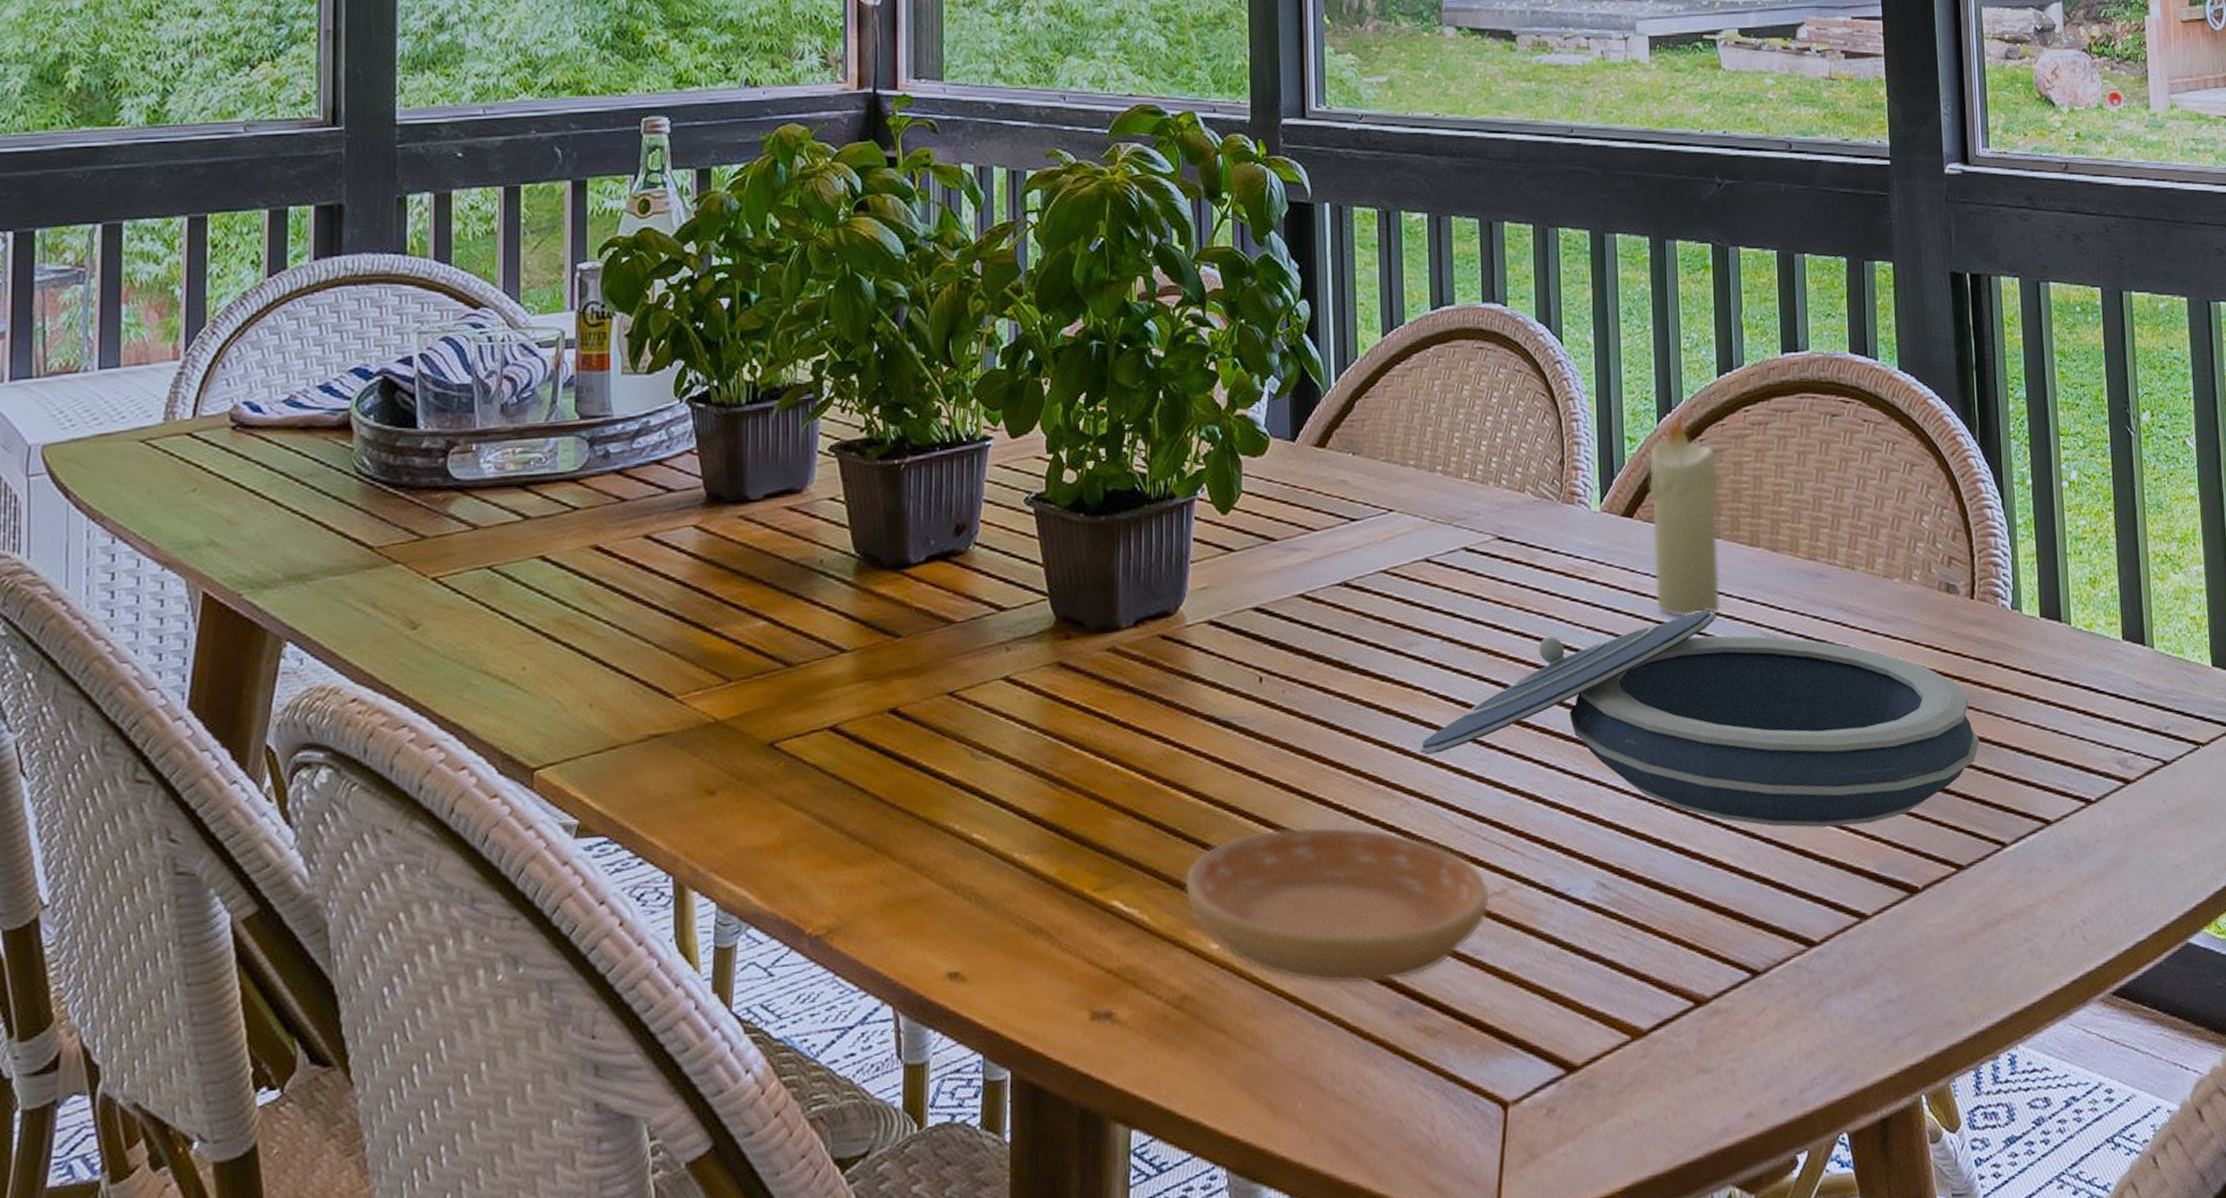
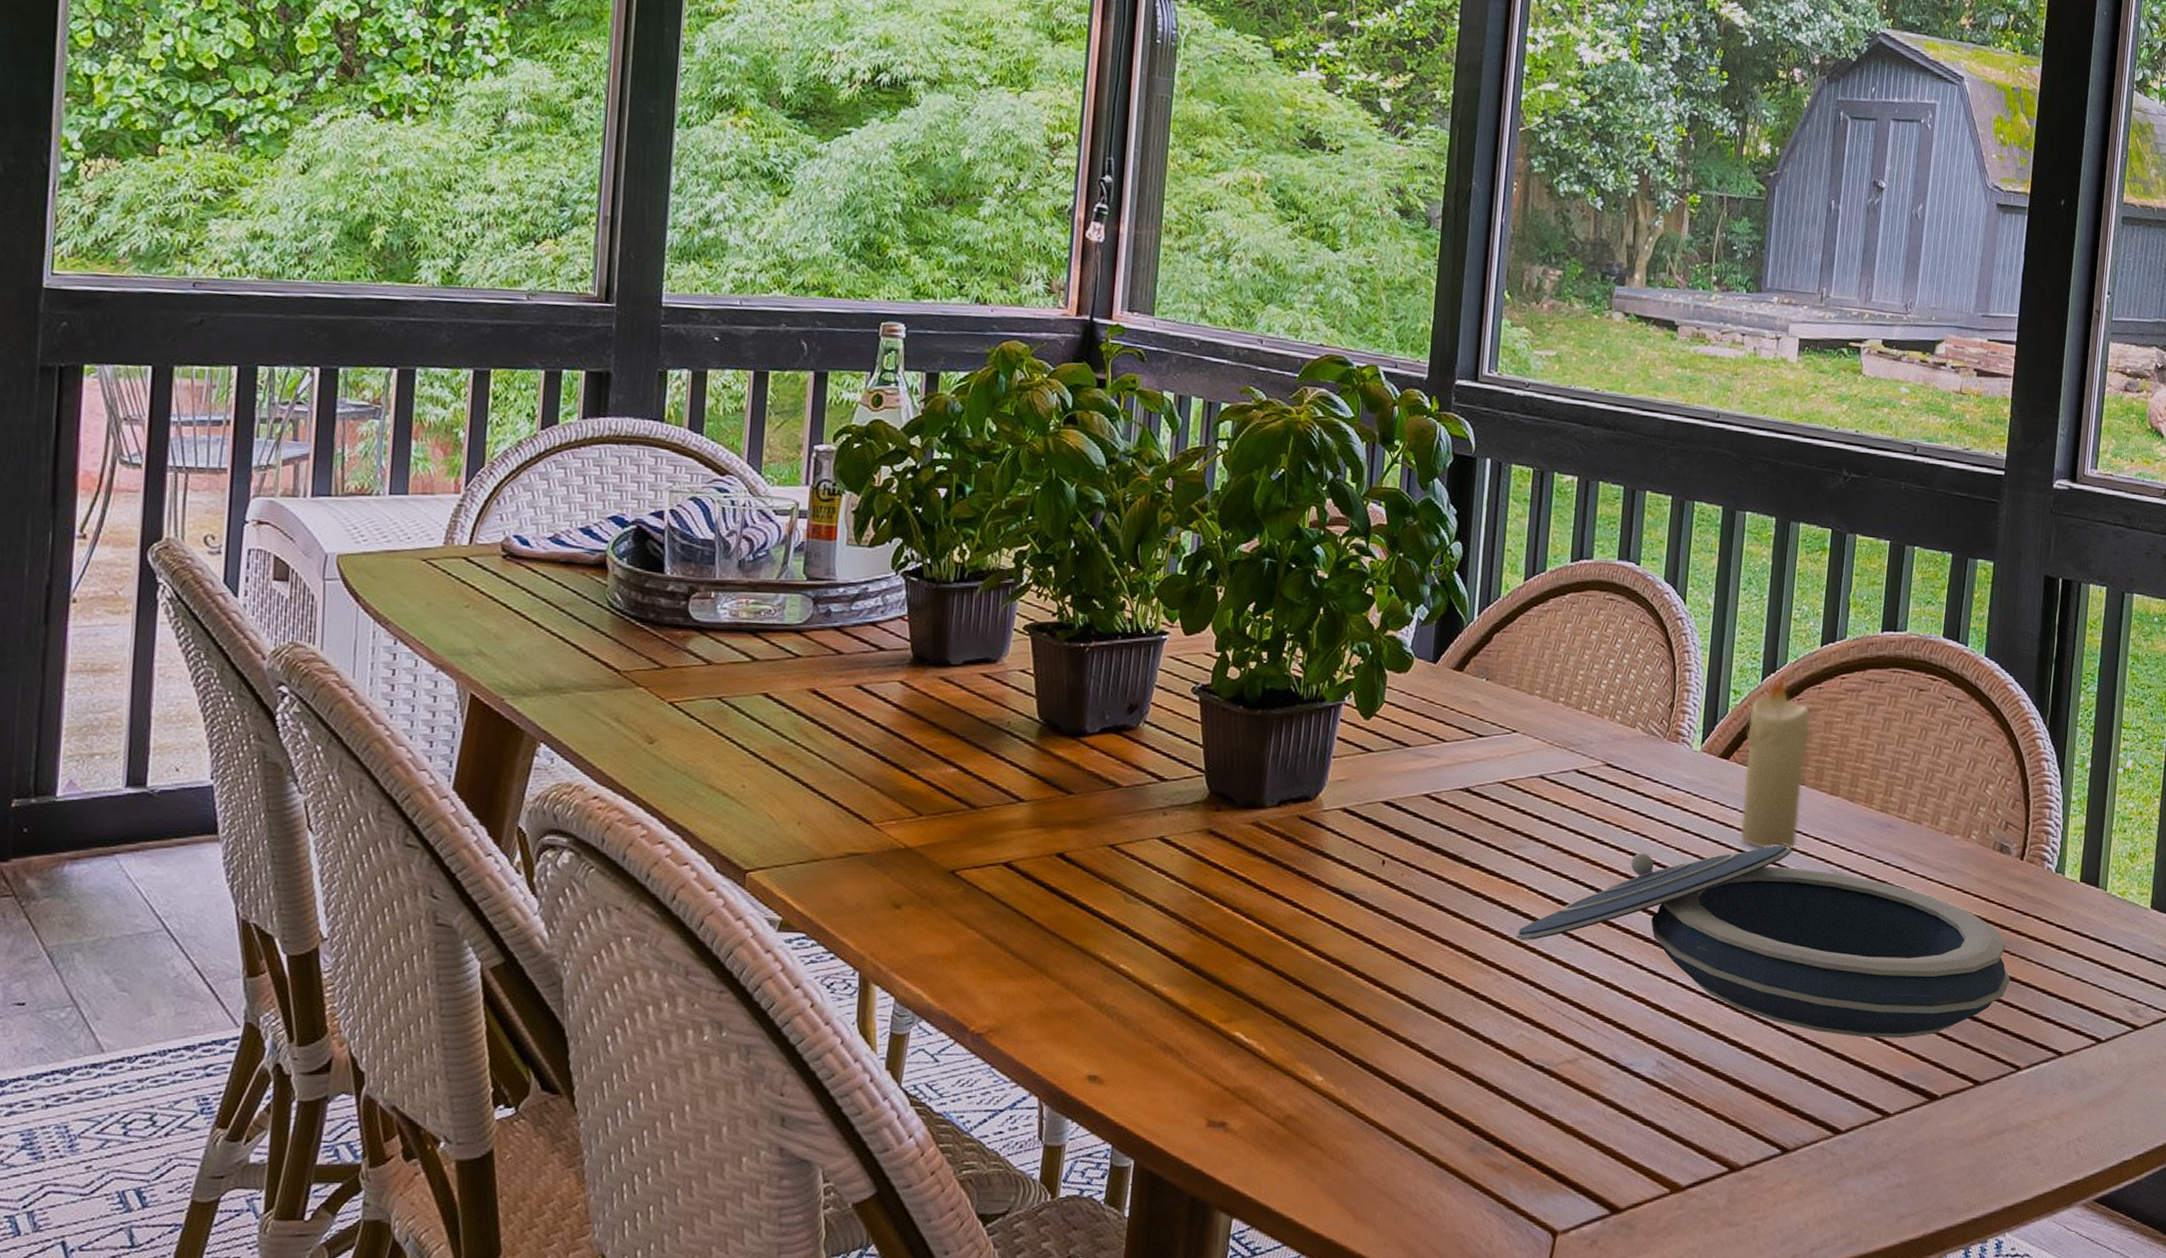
saucer: present [1185,826,1490,984] -> none [1299,988,1563,1123]

